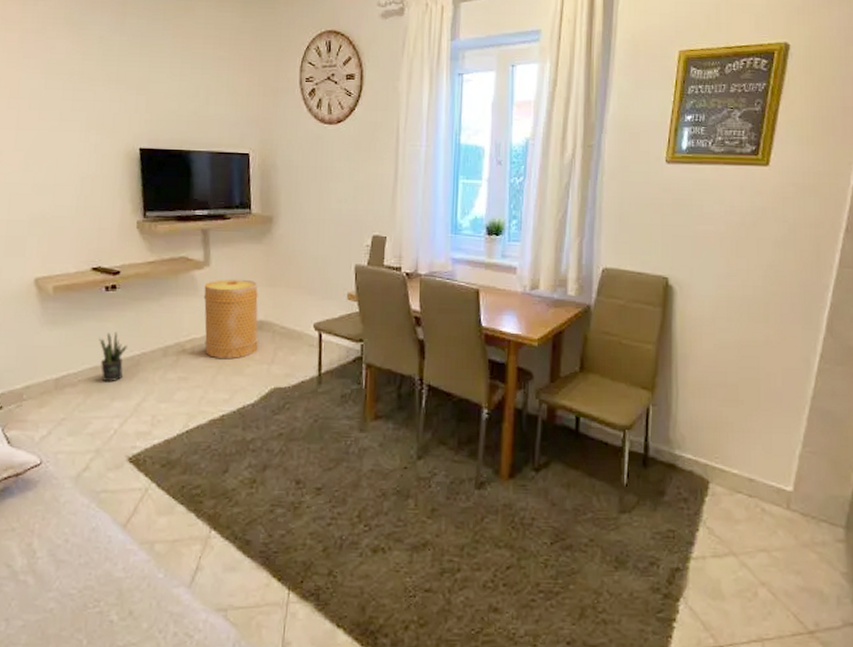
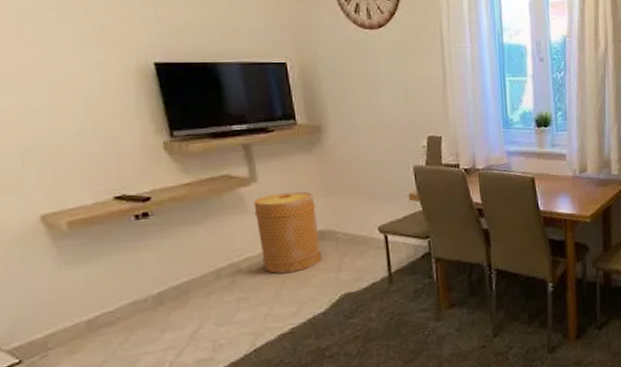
potted plant: present [99,331,127,381] -> none [135,261,172,315]

